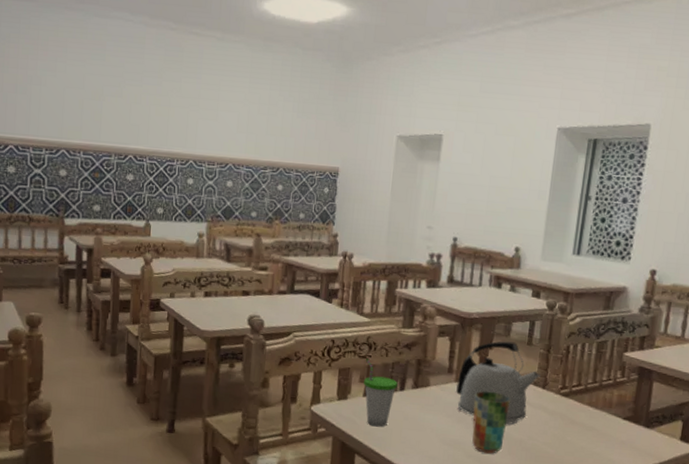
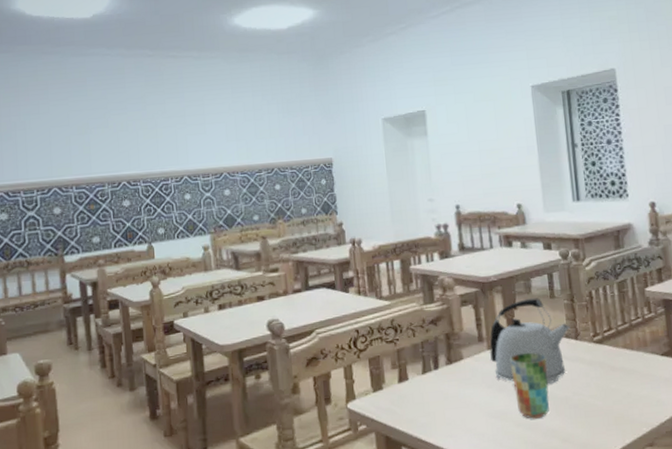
cup: present [364,359,398,427] -> none [393,343,431,413]

